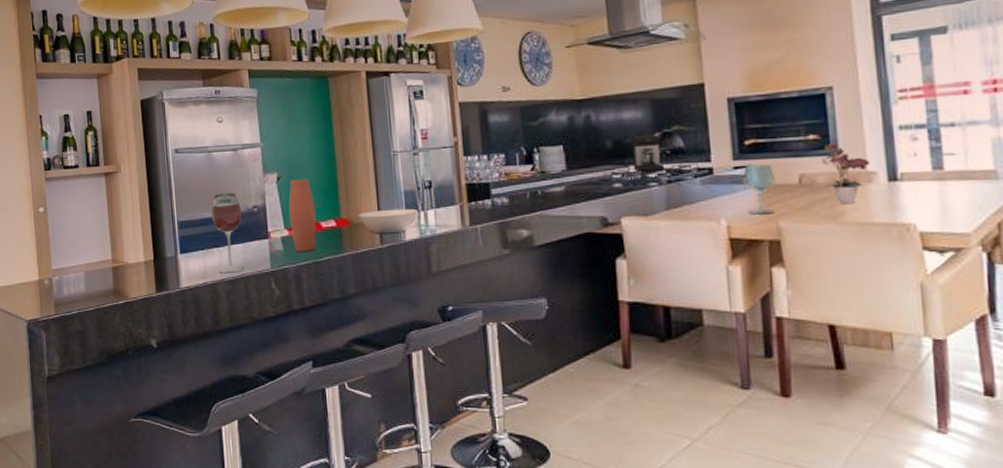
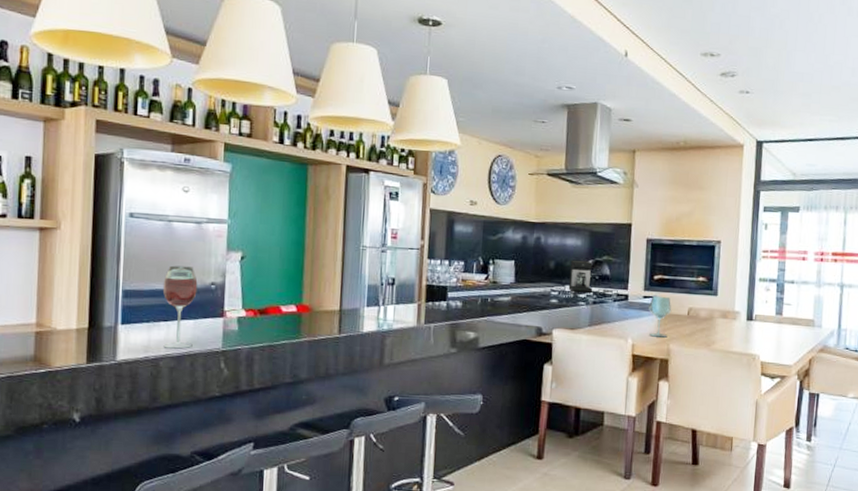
vase: present [288,178,317,253] -> none [249,261,277,335]
bowl: present [358,208,419,235] -> none [319,300,380,326]
flower arrangement: present [822,143,870,205] -> none [706,285,737,336]

